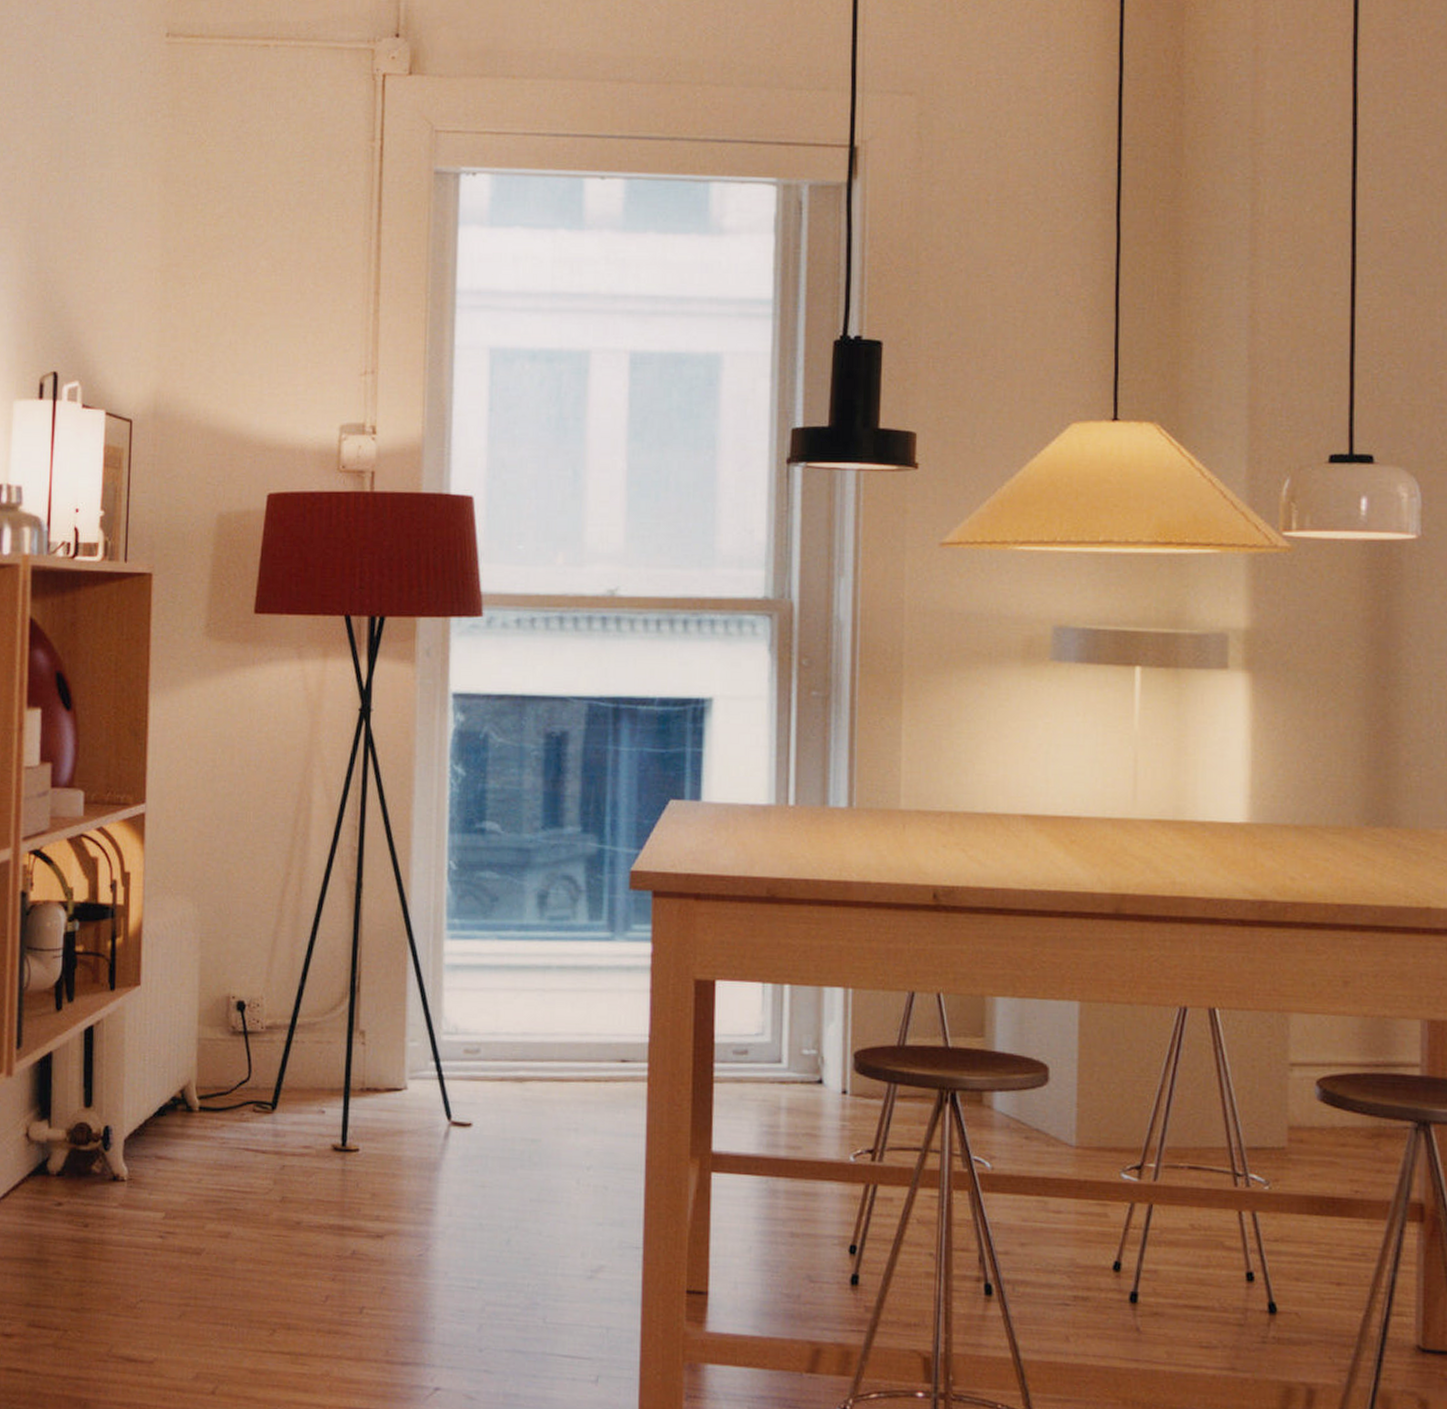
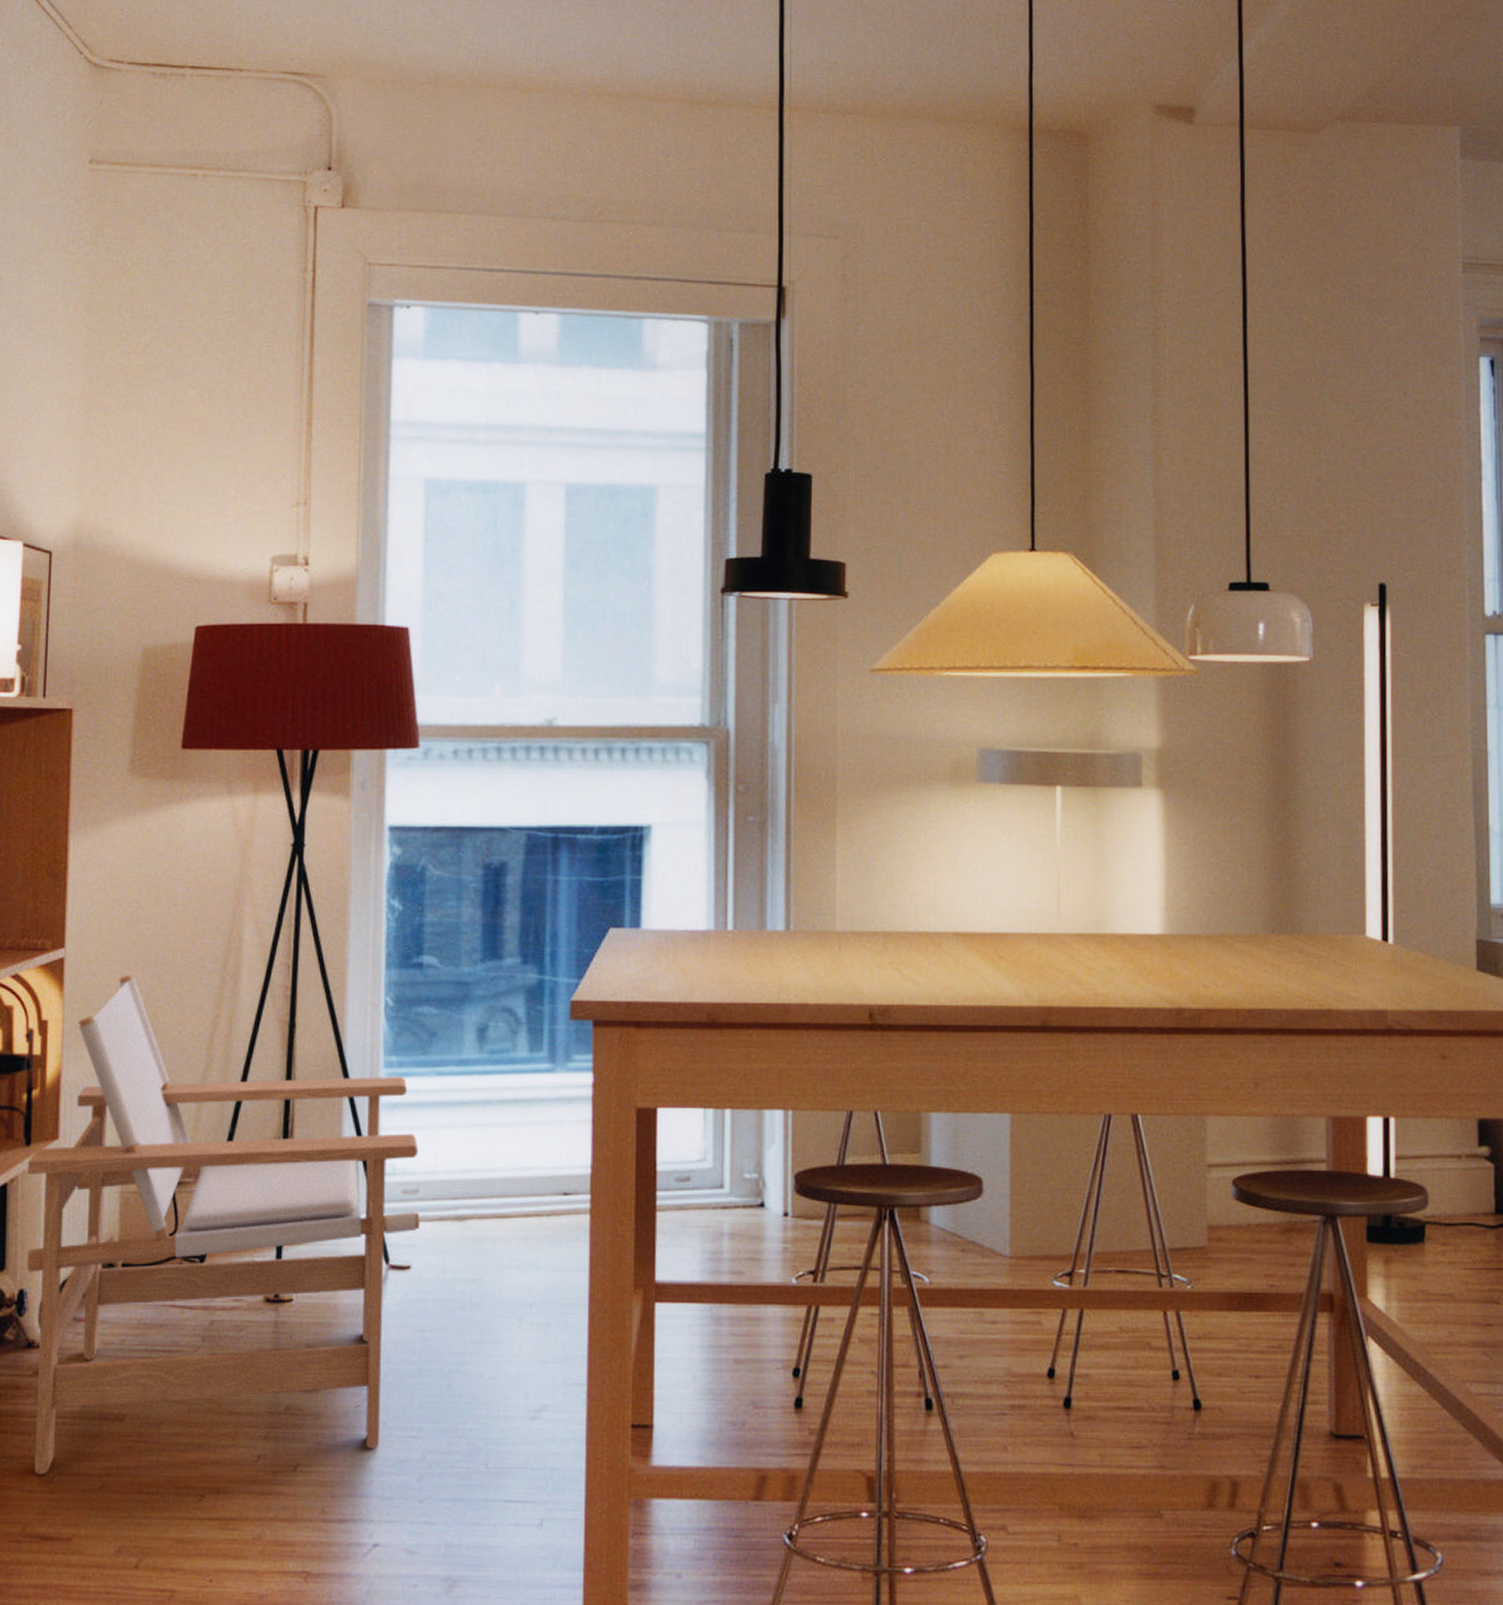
lounge chair: none [111,830,481,1301] -> present [27,974,420,1475]

